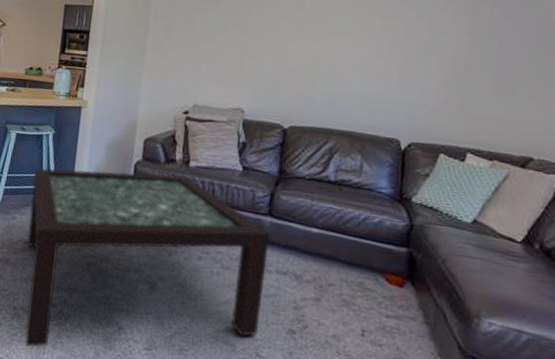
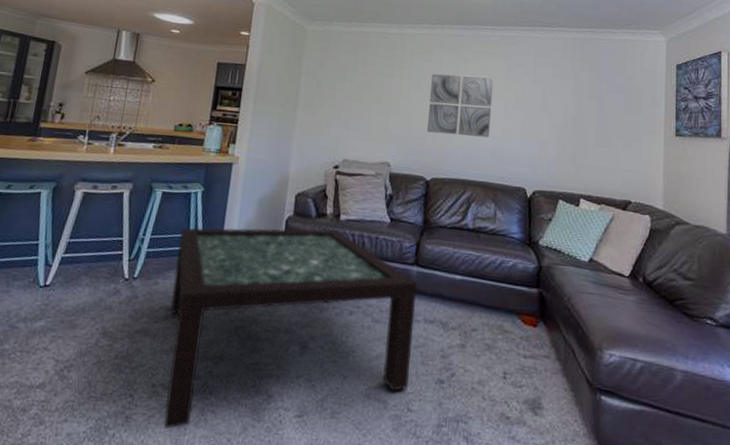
wall art: none [285,11,369,83] -> present [426,74,494,138]

